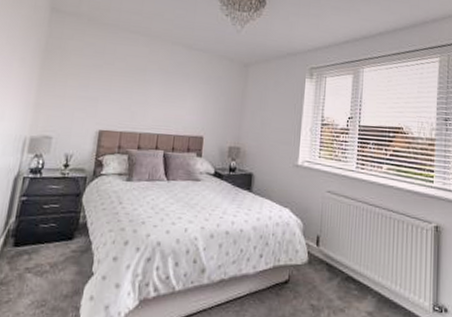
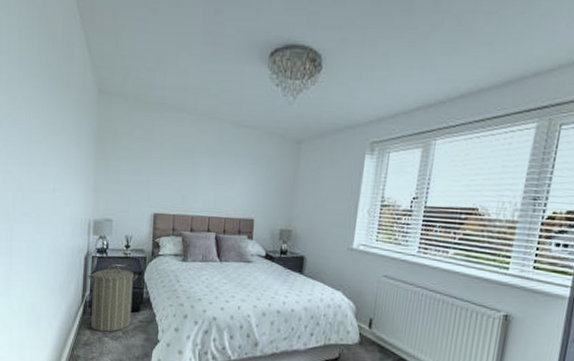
laundry hamper: none [11,185,76,266] -> present [88,264,138,332]

